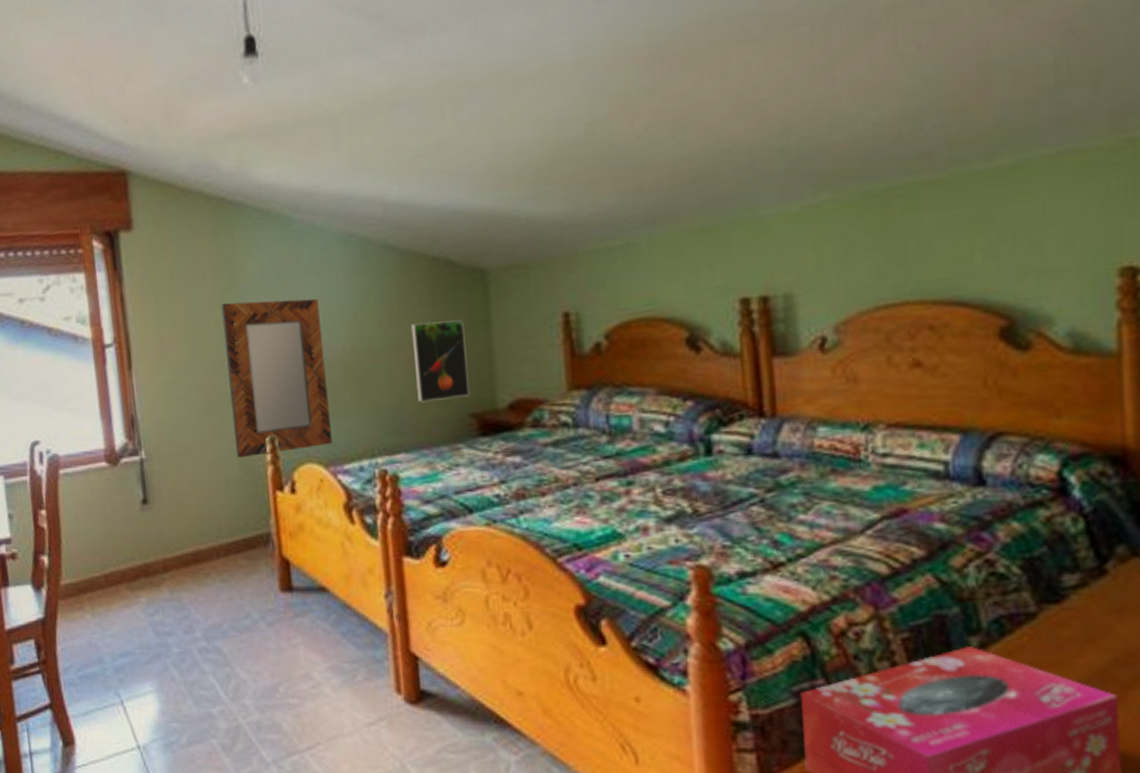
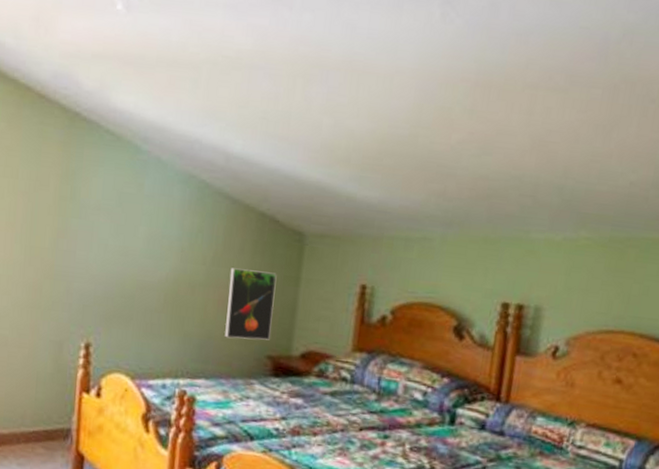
home mirror: present [221,298,333,458] -> none [51,212,152,360]

